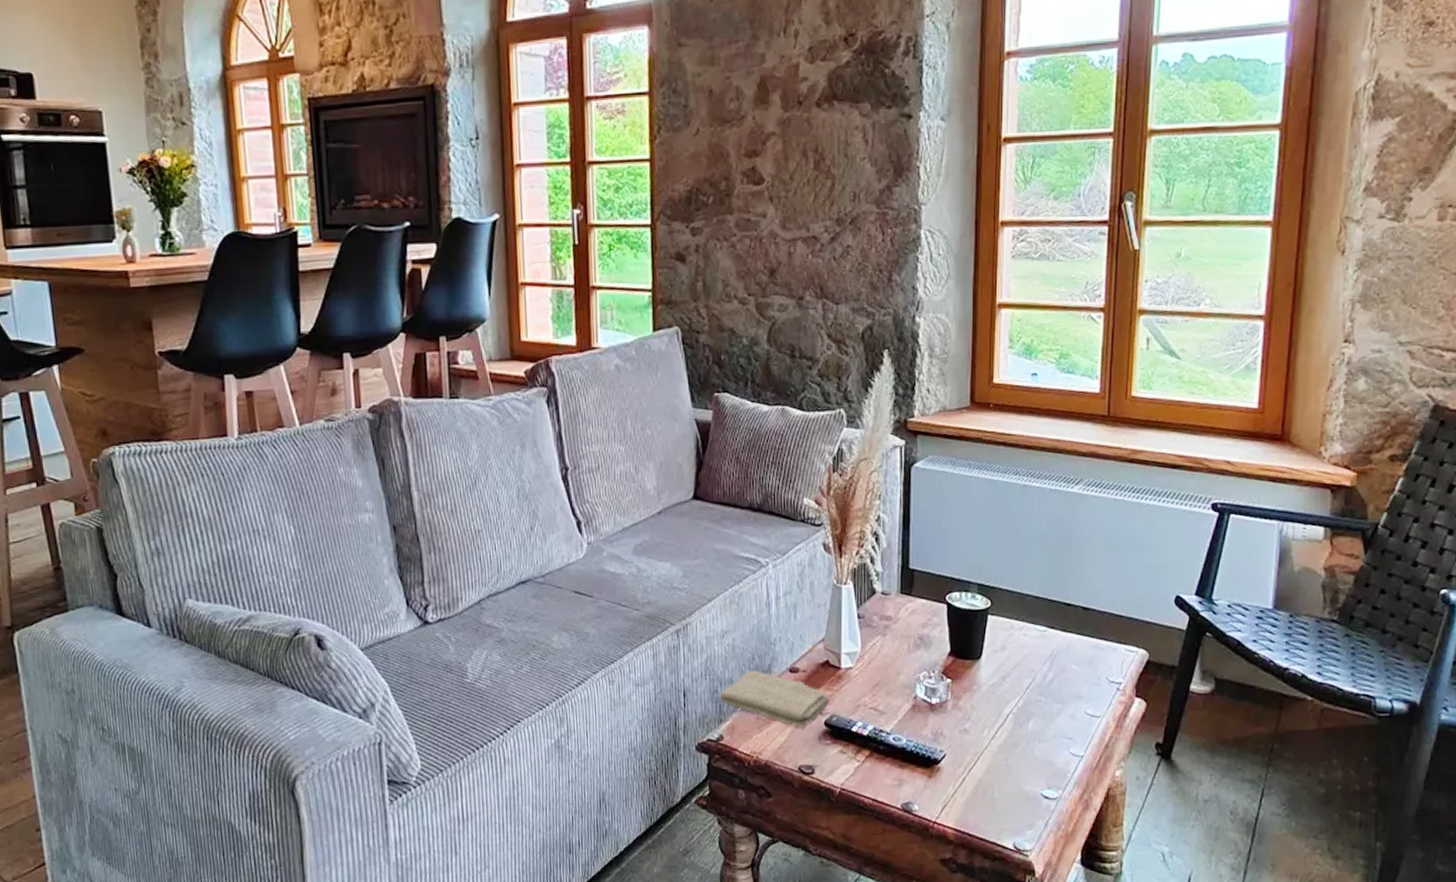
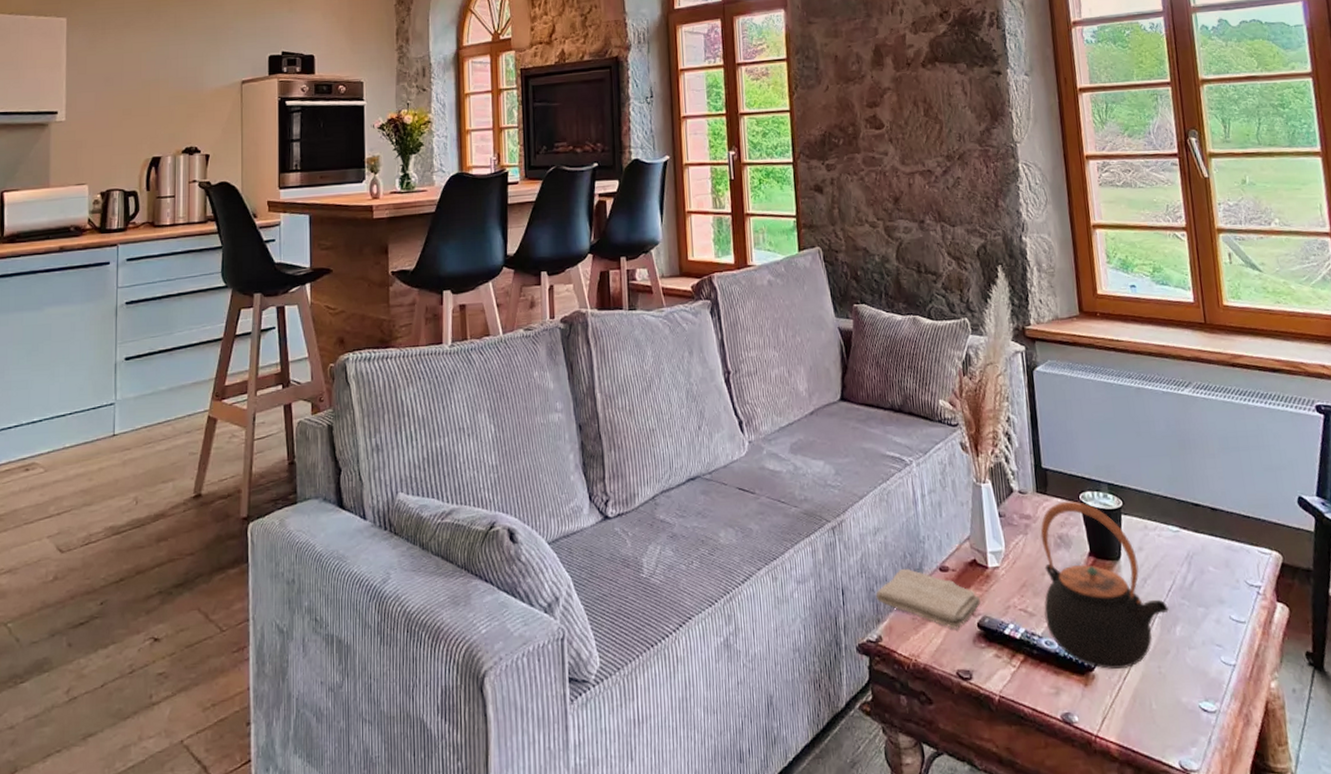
teapot: none [895,602,1024,762] -> present [1040,501,1169,669]

